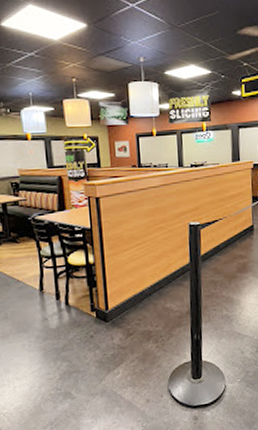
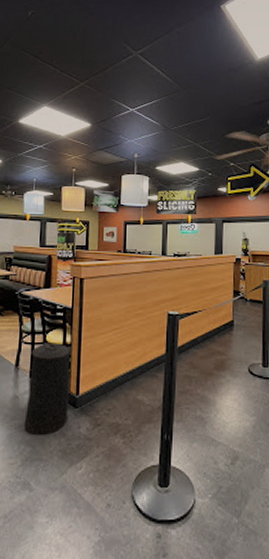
trash can: none [54,264,100,351] -> present [23,343,71,435]

